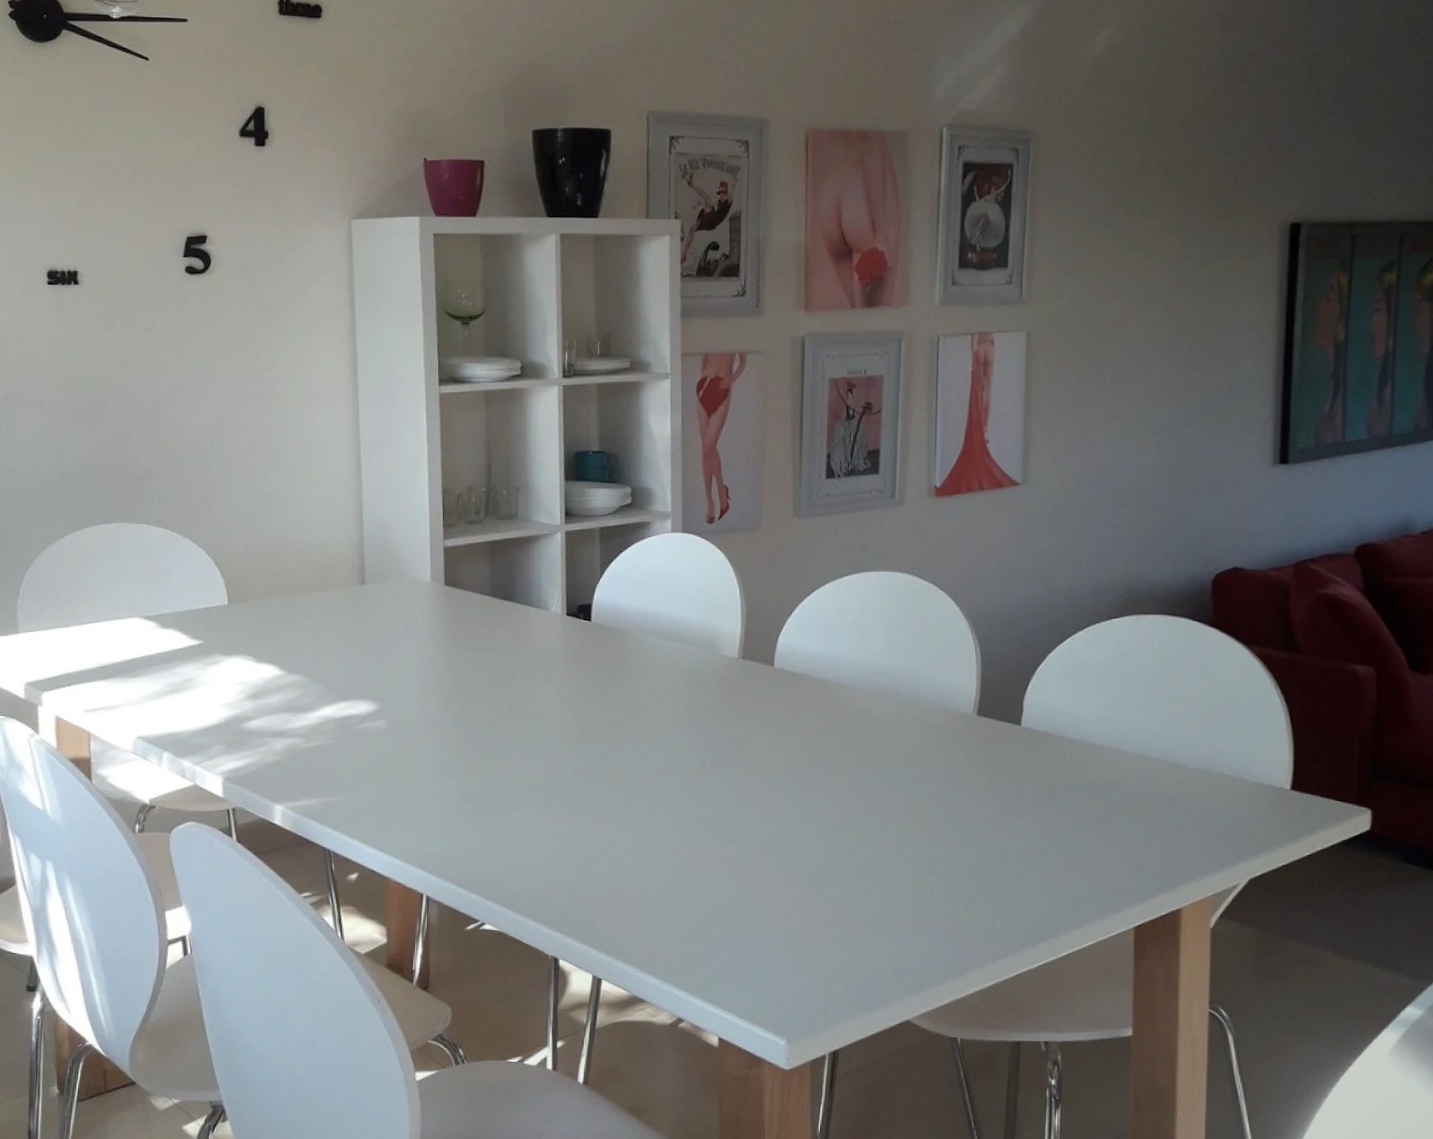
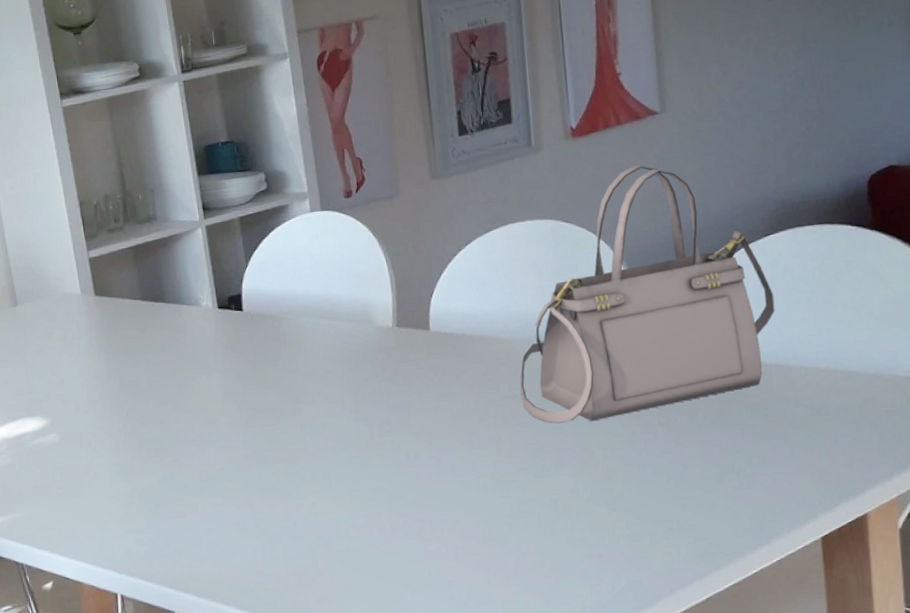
handbag: none [855,531,1113,780] -> present [520,164,775,424]

